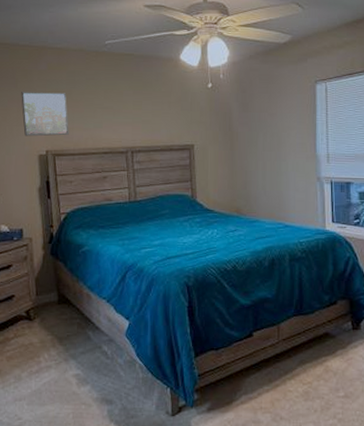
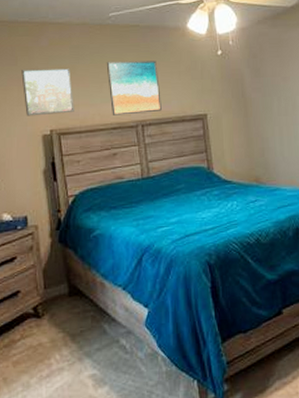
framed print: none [100,88,151,141] -> present [106,60,162,115]

